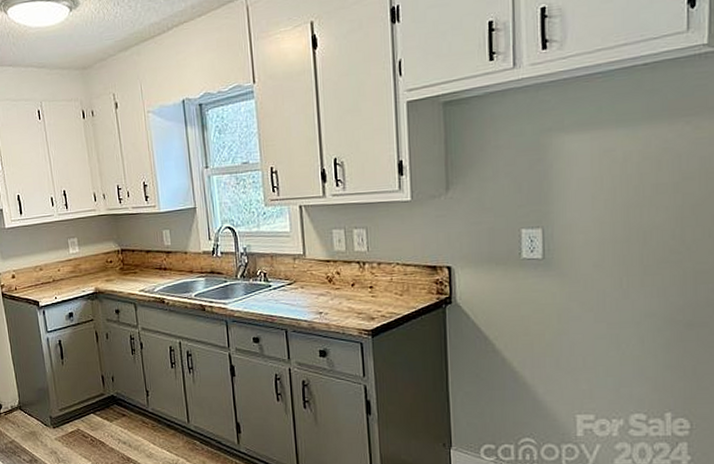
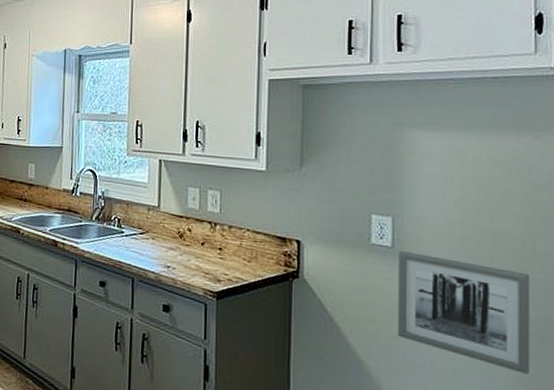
wall art: none [549,260,679,360] -> present [398,250,531,374]

